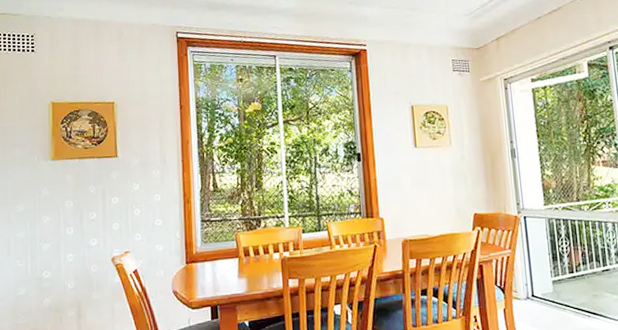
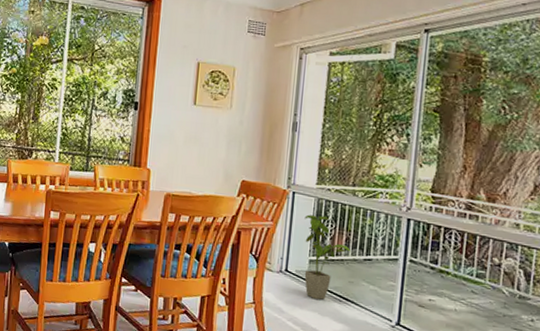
house plant: none [539,235,589,320] -> present [304,214,351,300]

